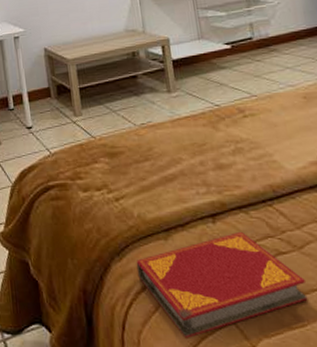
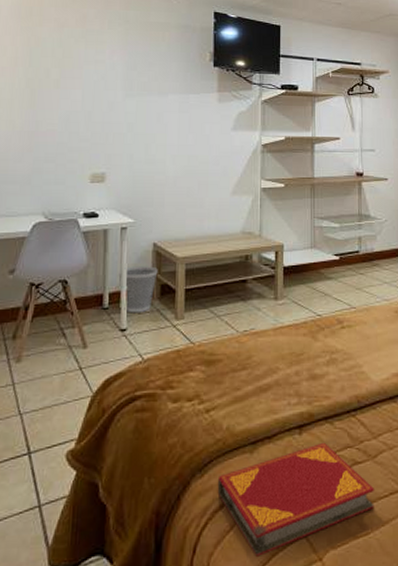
wastebasket: none [18,69,52,113] -> present [118,266,158,313]

